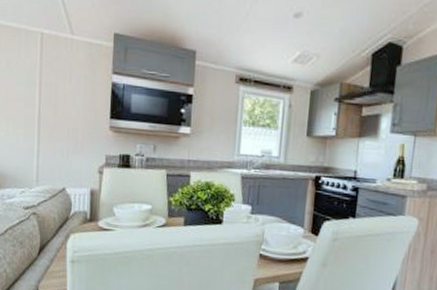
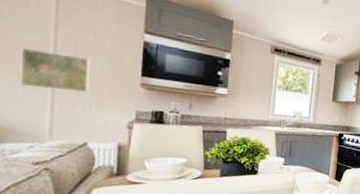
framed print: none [14,99,67,138] -> present [20,48,90,92]

